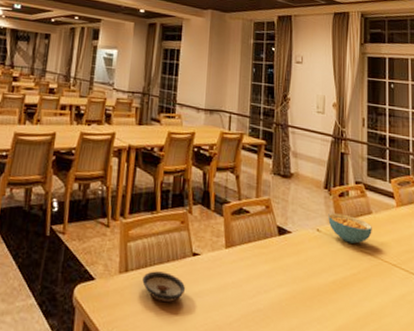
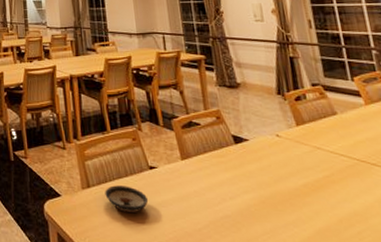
cereal bowl: present [328,213,372,244] -> none [286,117,341,146]

